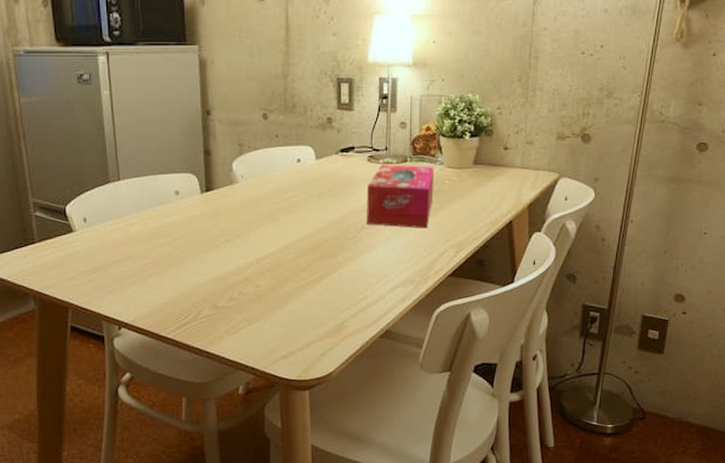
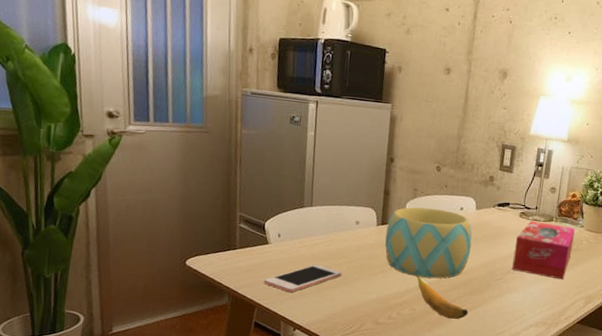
cell phone: none [75,248,167,286] -> present [264,264,342,293]
bowl: none [212,165,316,247] -> present [385,207,472,279]
banana: none [256,245,322,292] -> present [417,274,469,319]

